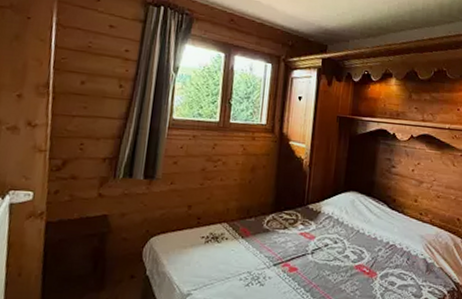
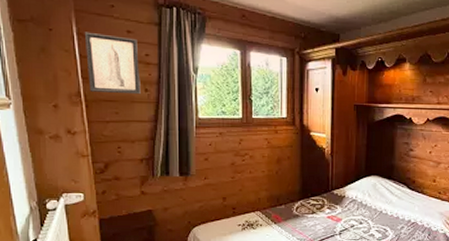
wall art: none [59,23,119,90] -> present [84,32,141,95]

